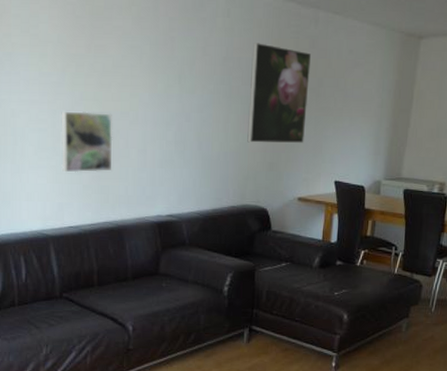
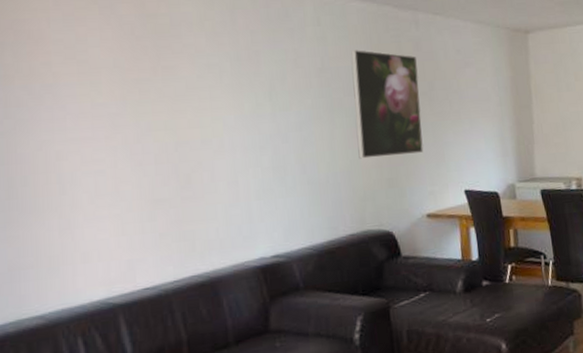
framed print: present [61,111,113,173] -> none [123,143,196,221]

